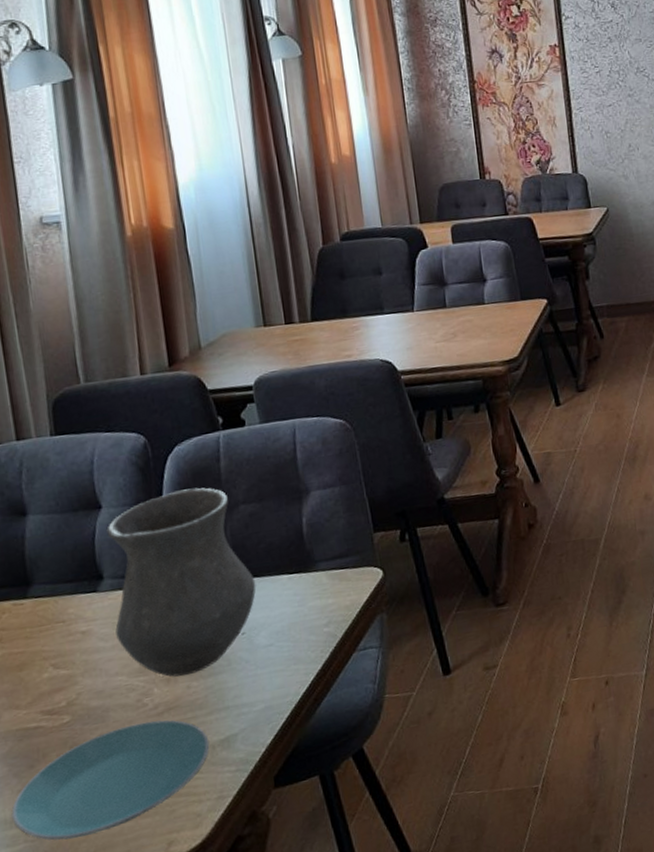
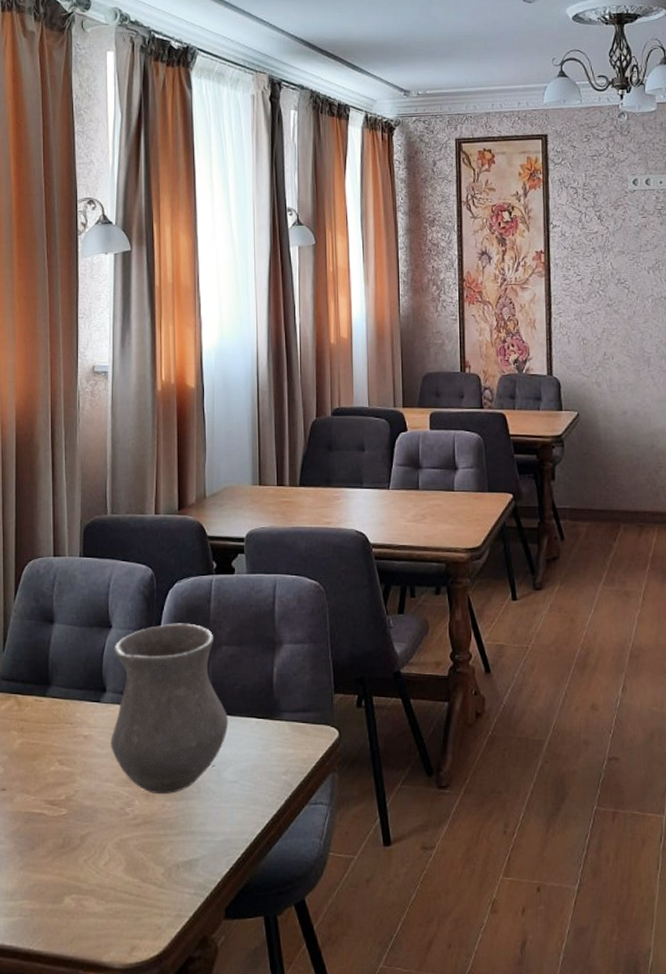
plate: present [11,720,210,841] -> none [13,829,175,922]

